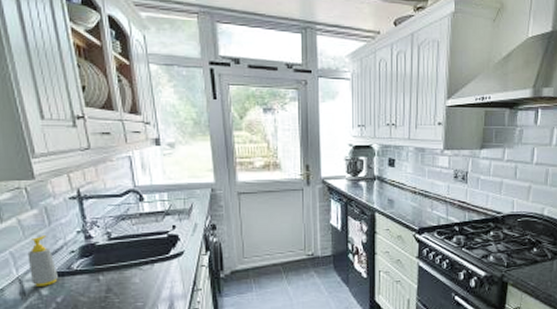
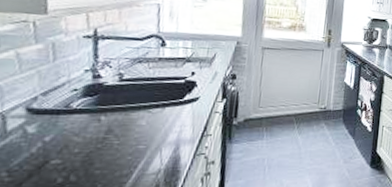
soap bottle: present [27,236,58,286] -> none [17,71,53,124]

